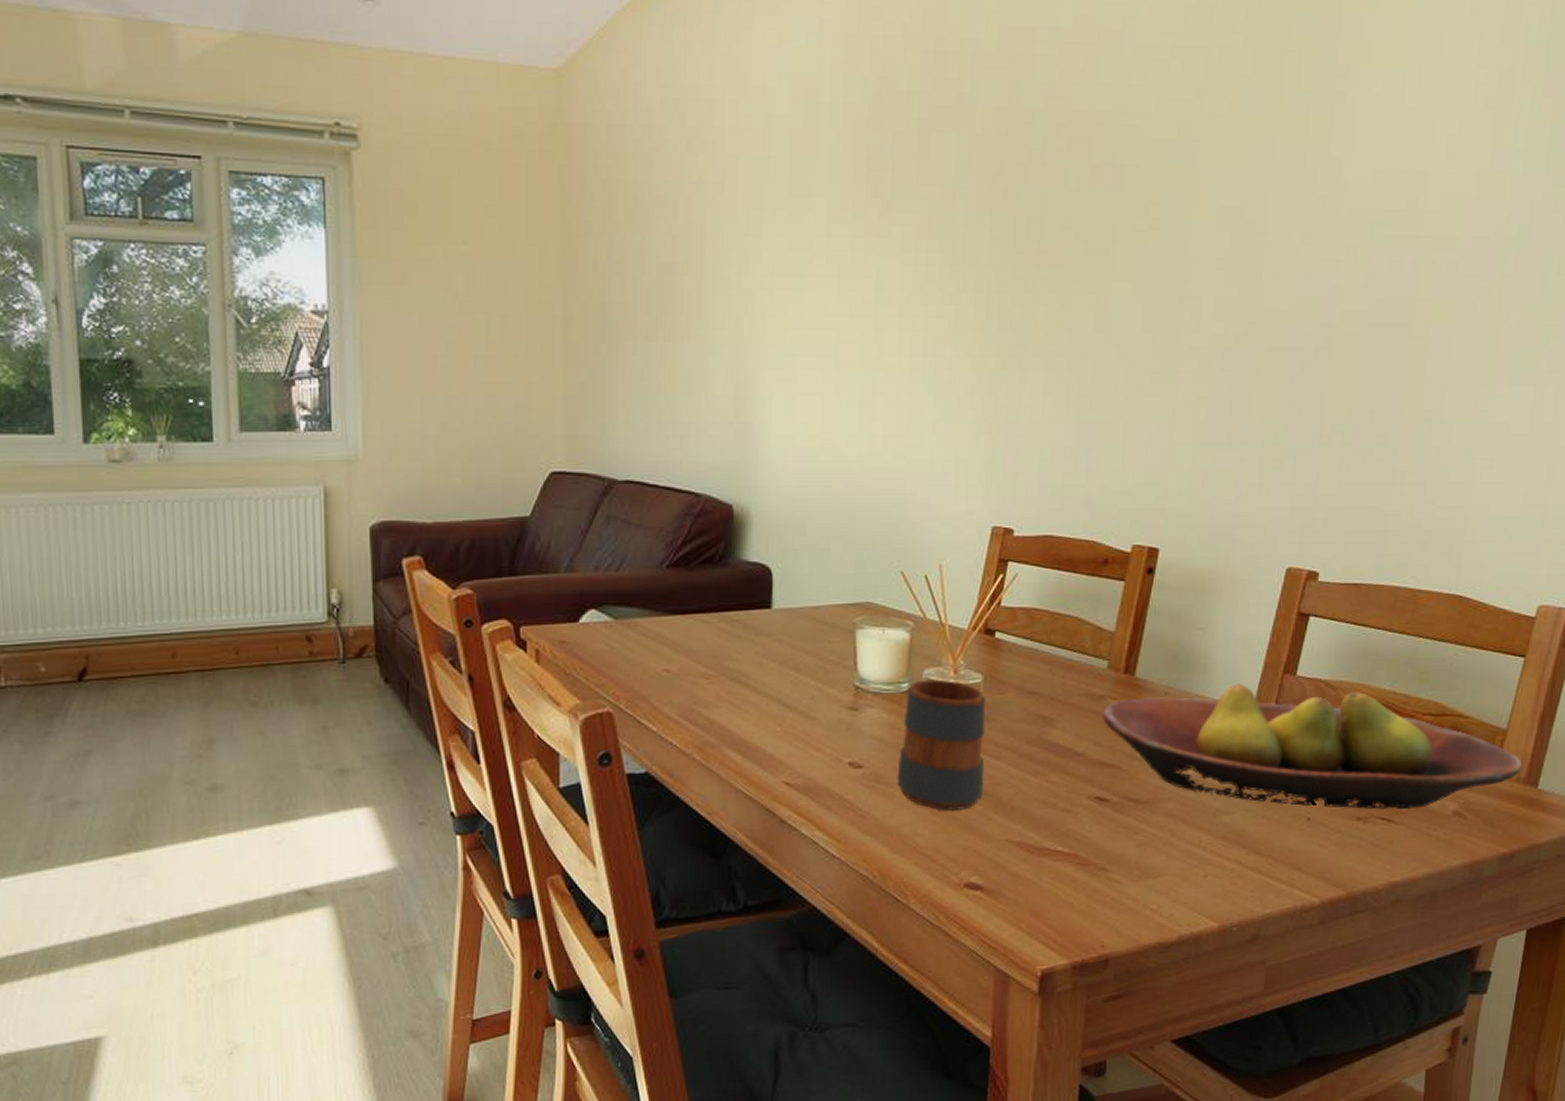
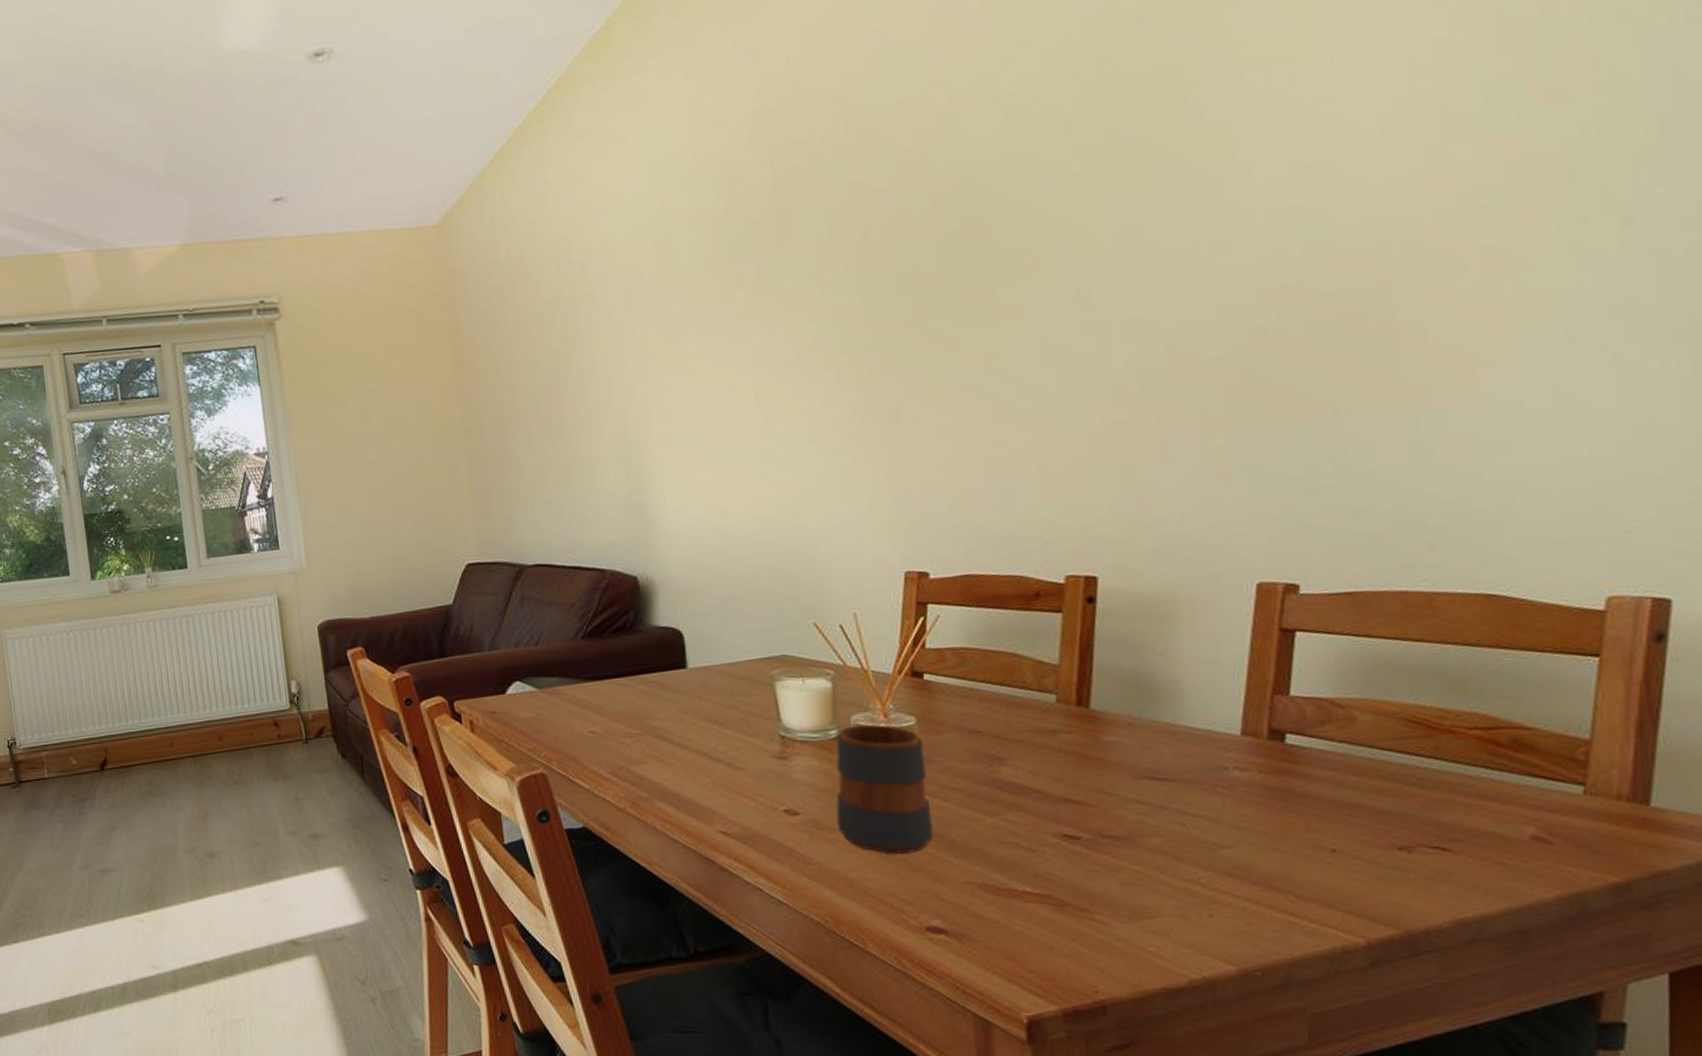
fruit bowl: present [1102,683,1523,810] -> none [1057,708,1622,838]

